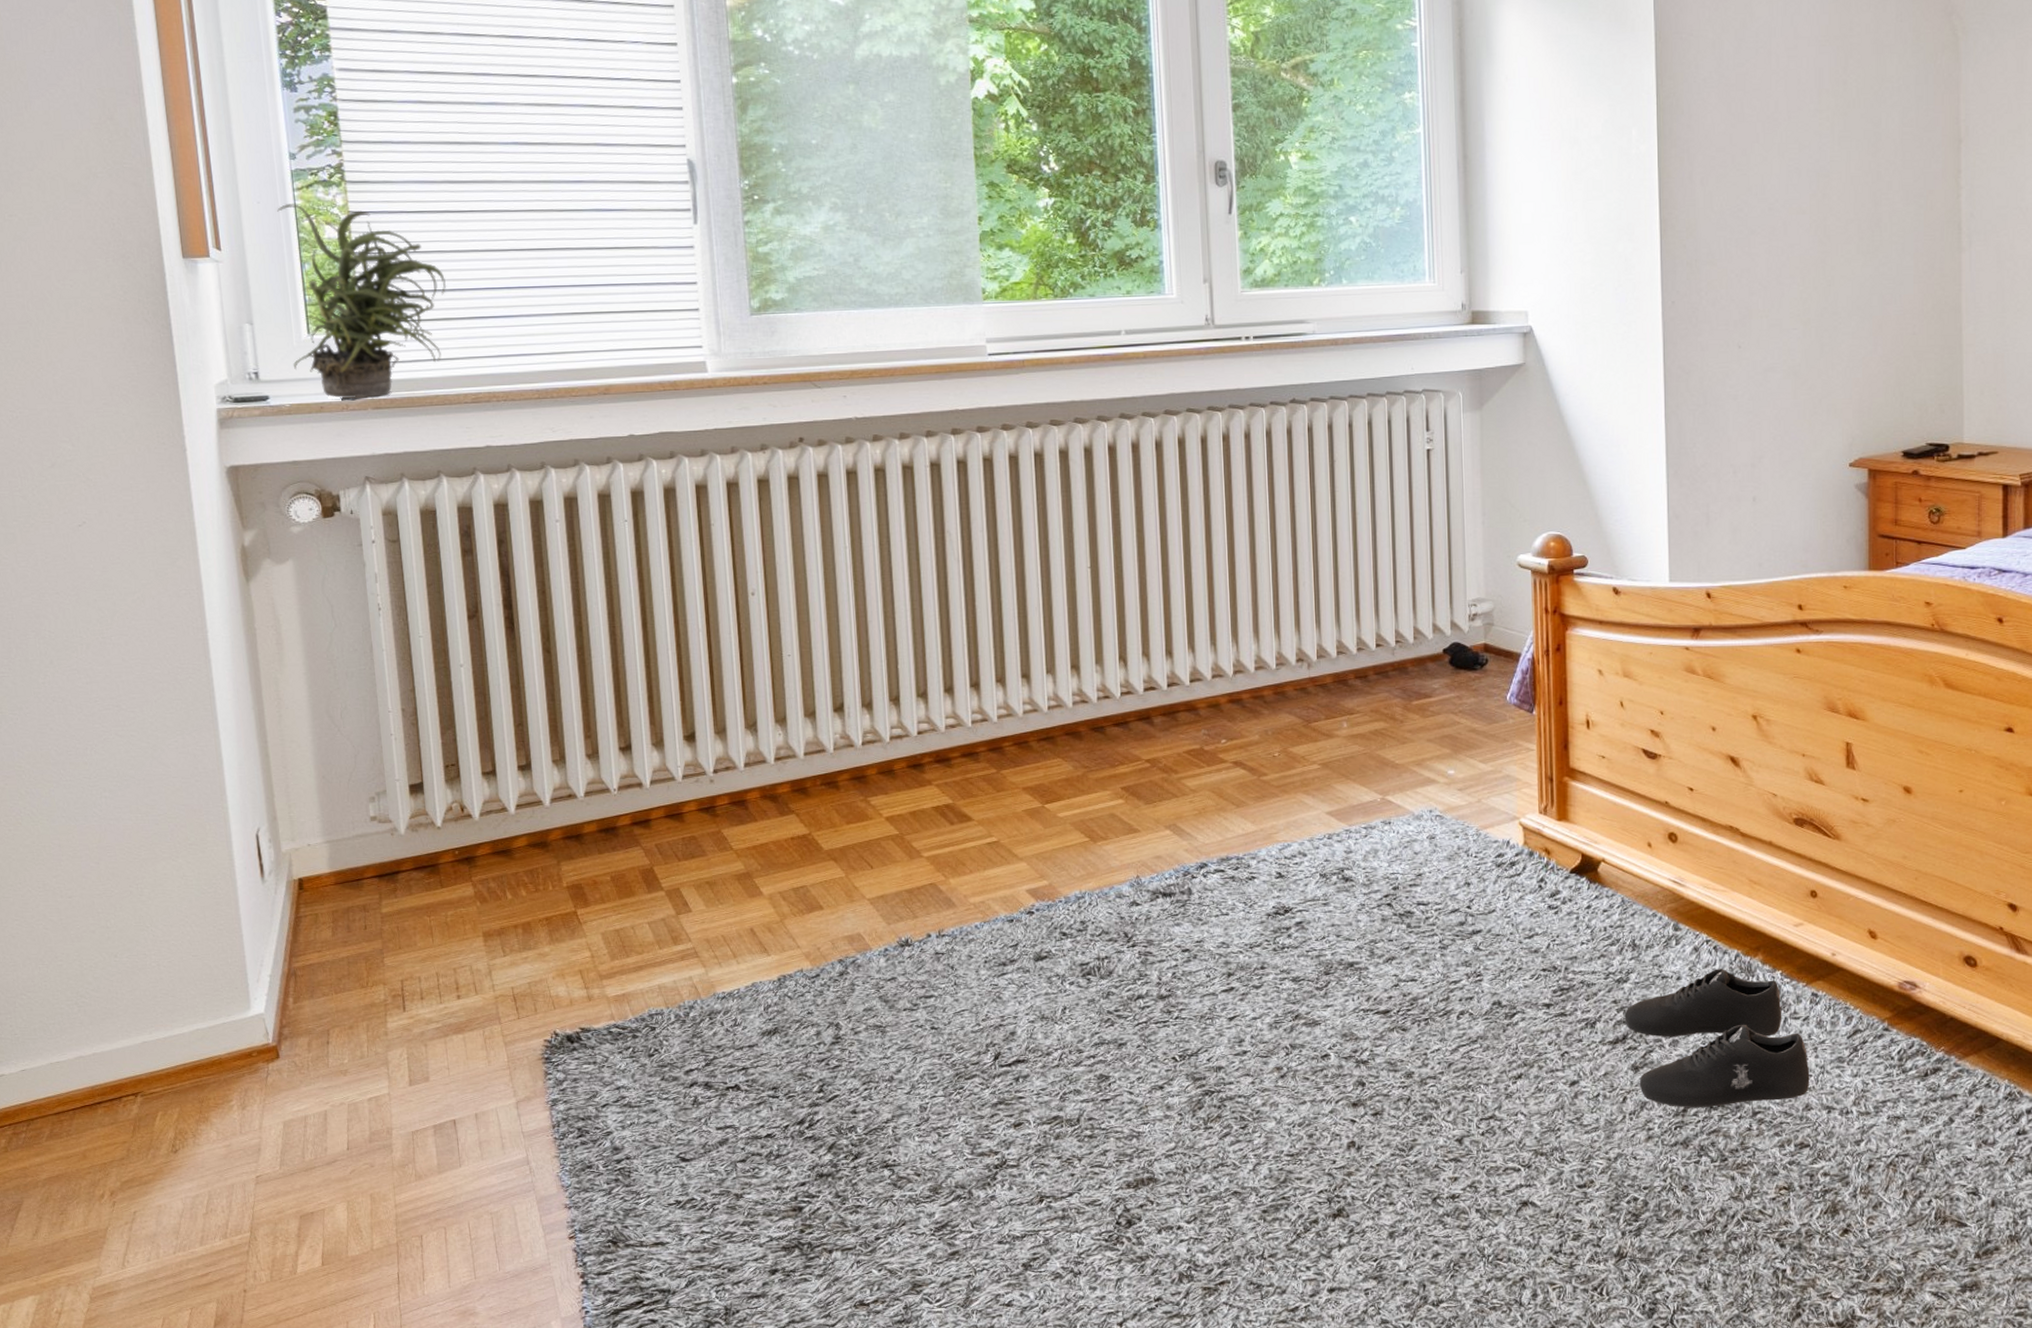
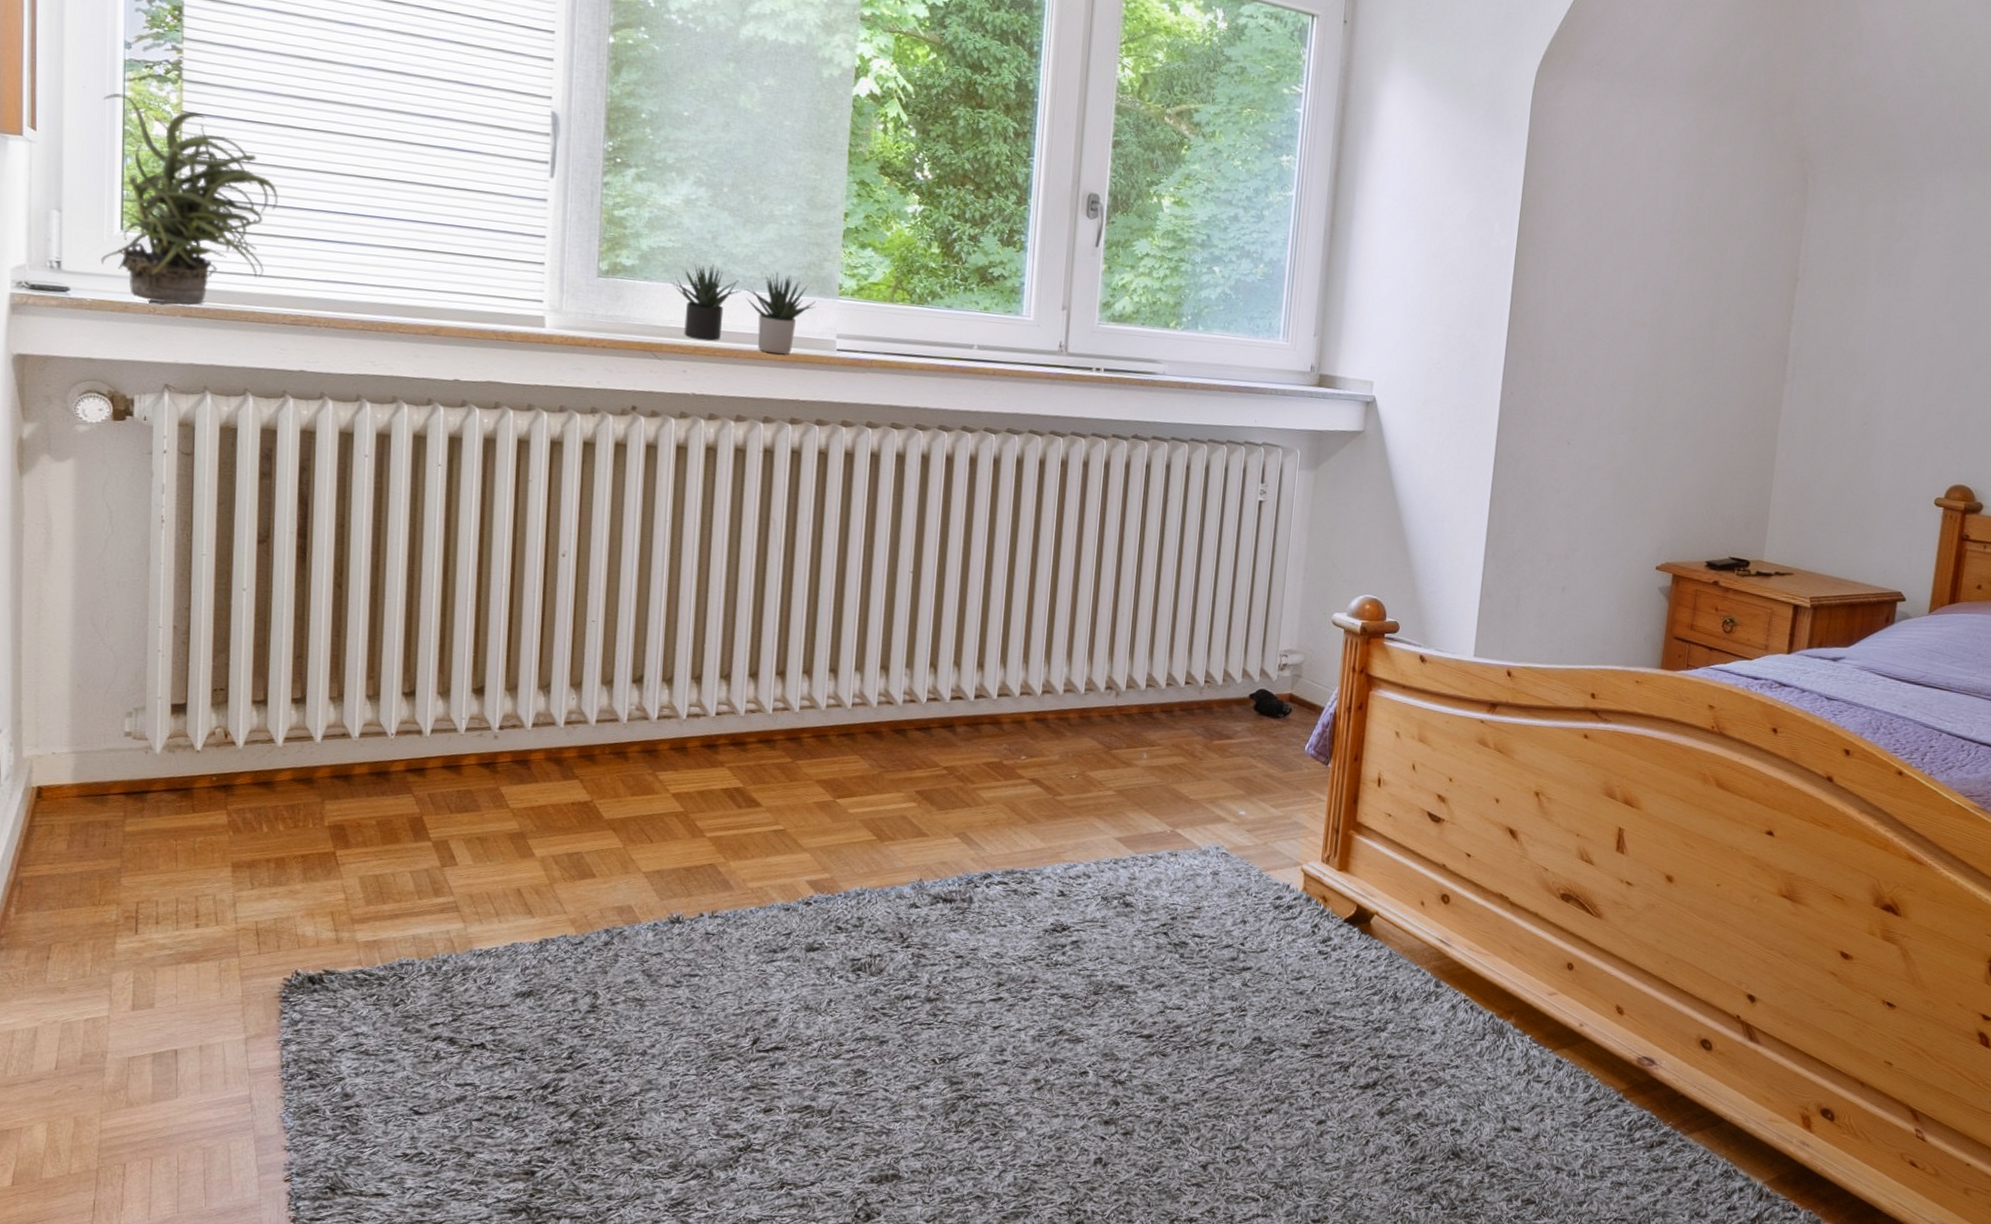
succulent plant: none [820,286,962,367] -> present [670,264,816,355]
shoe: present [1624,969,1810,1108] -> none [1377,1027,1545,1158]

